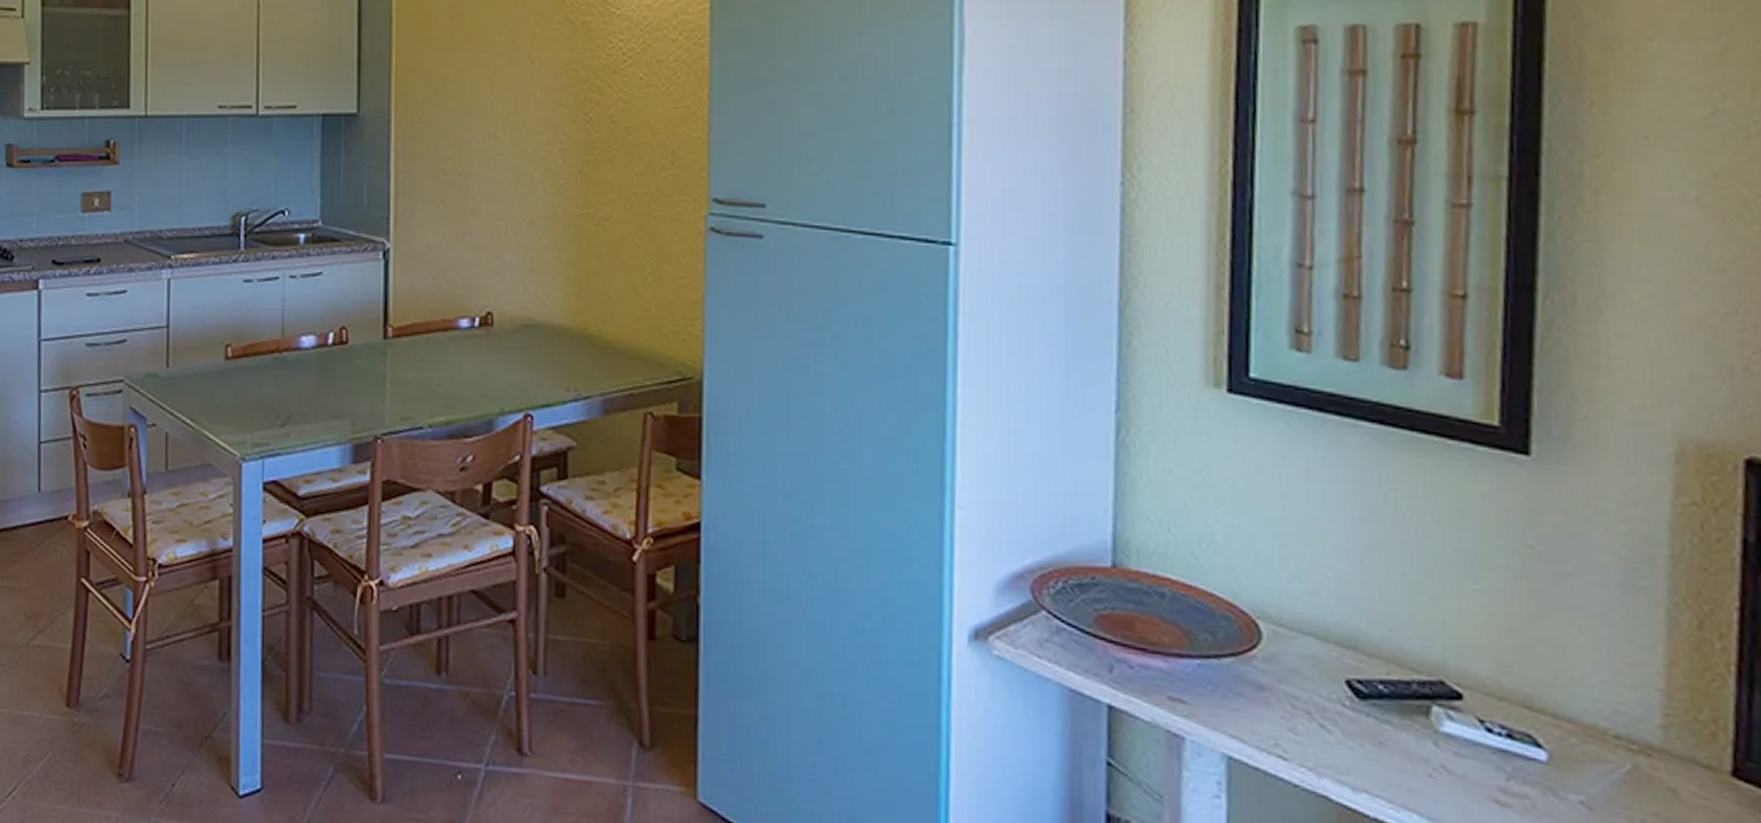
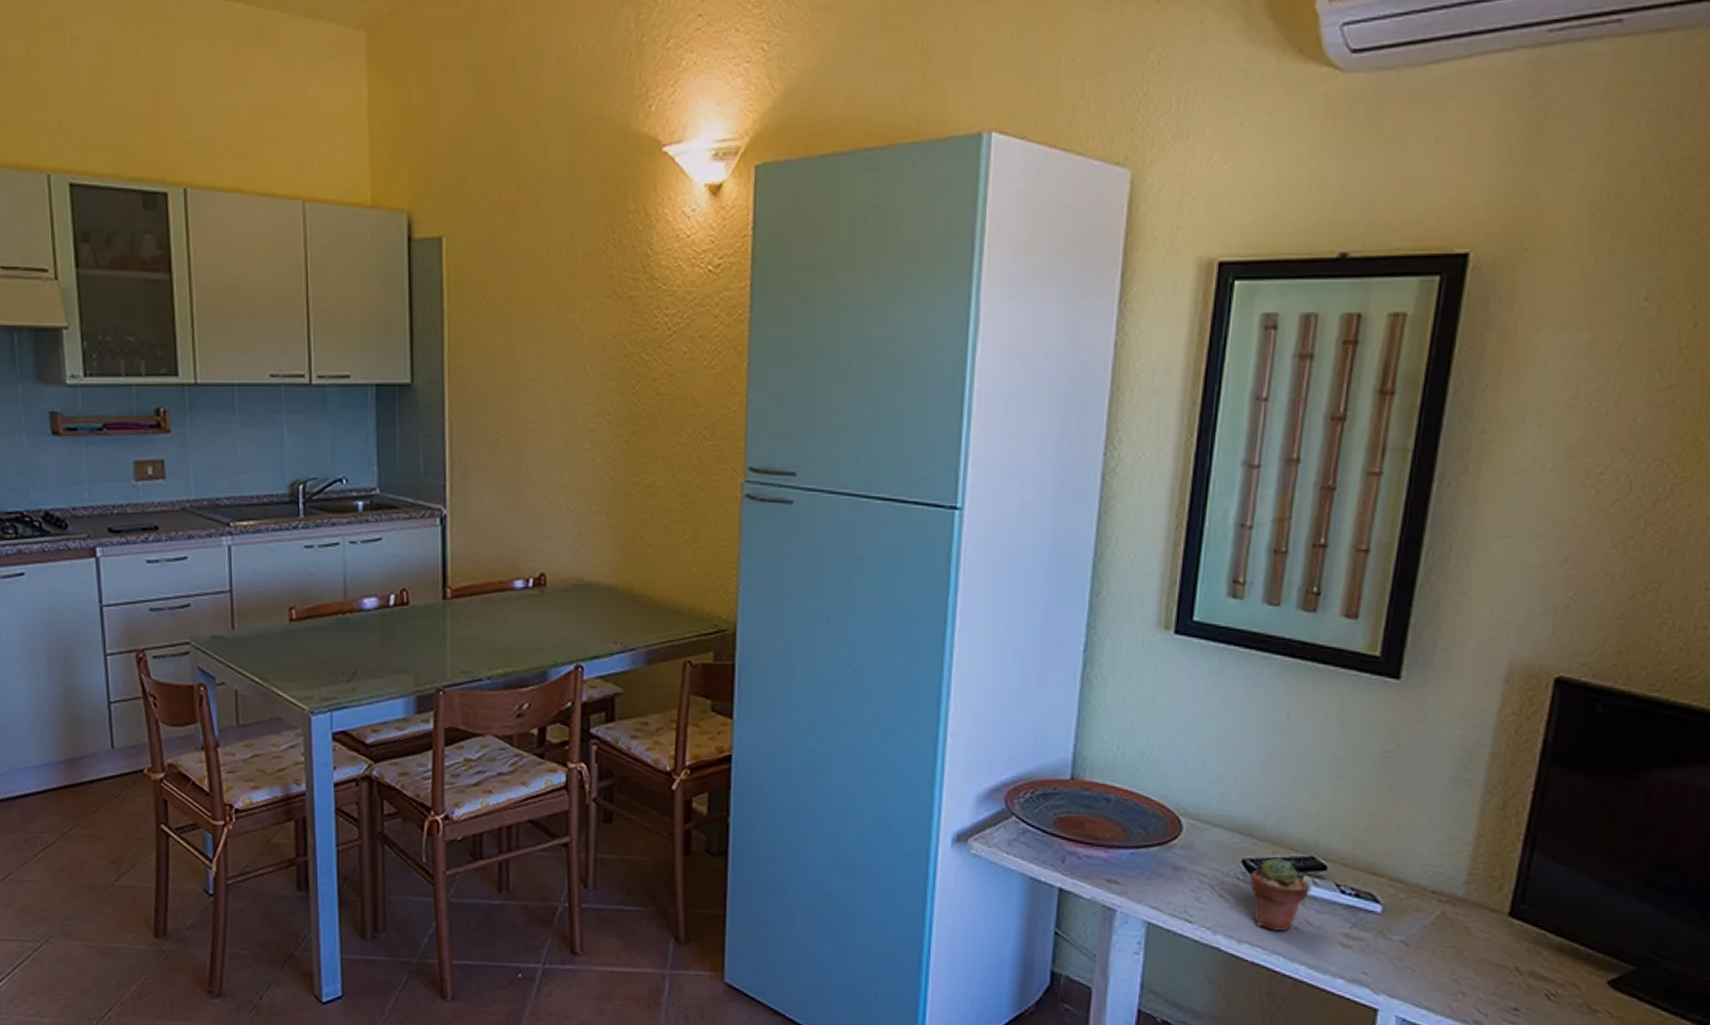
potted succulent: none [1358,679,1443,780] -> present [1249,857,1310,932]

